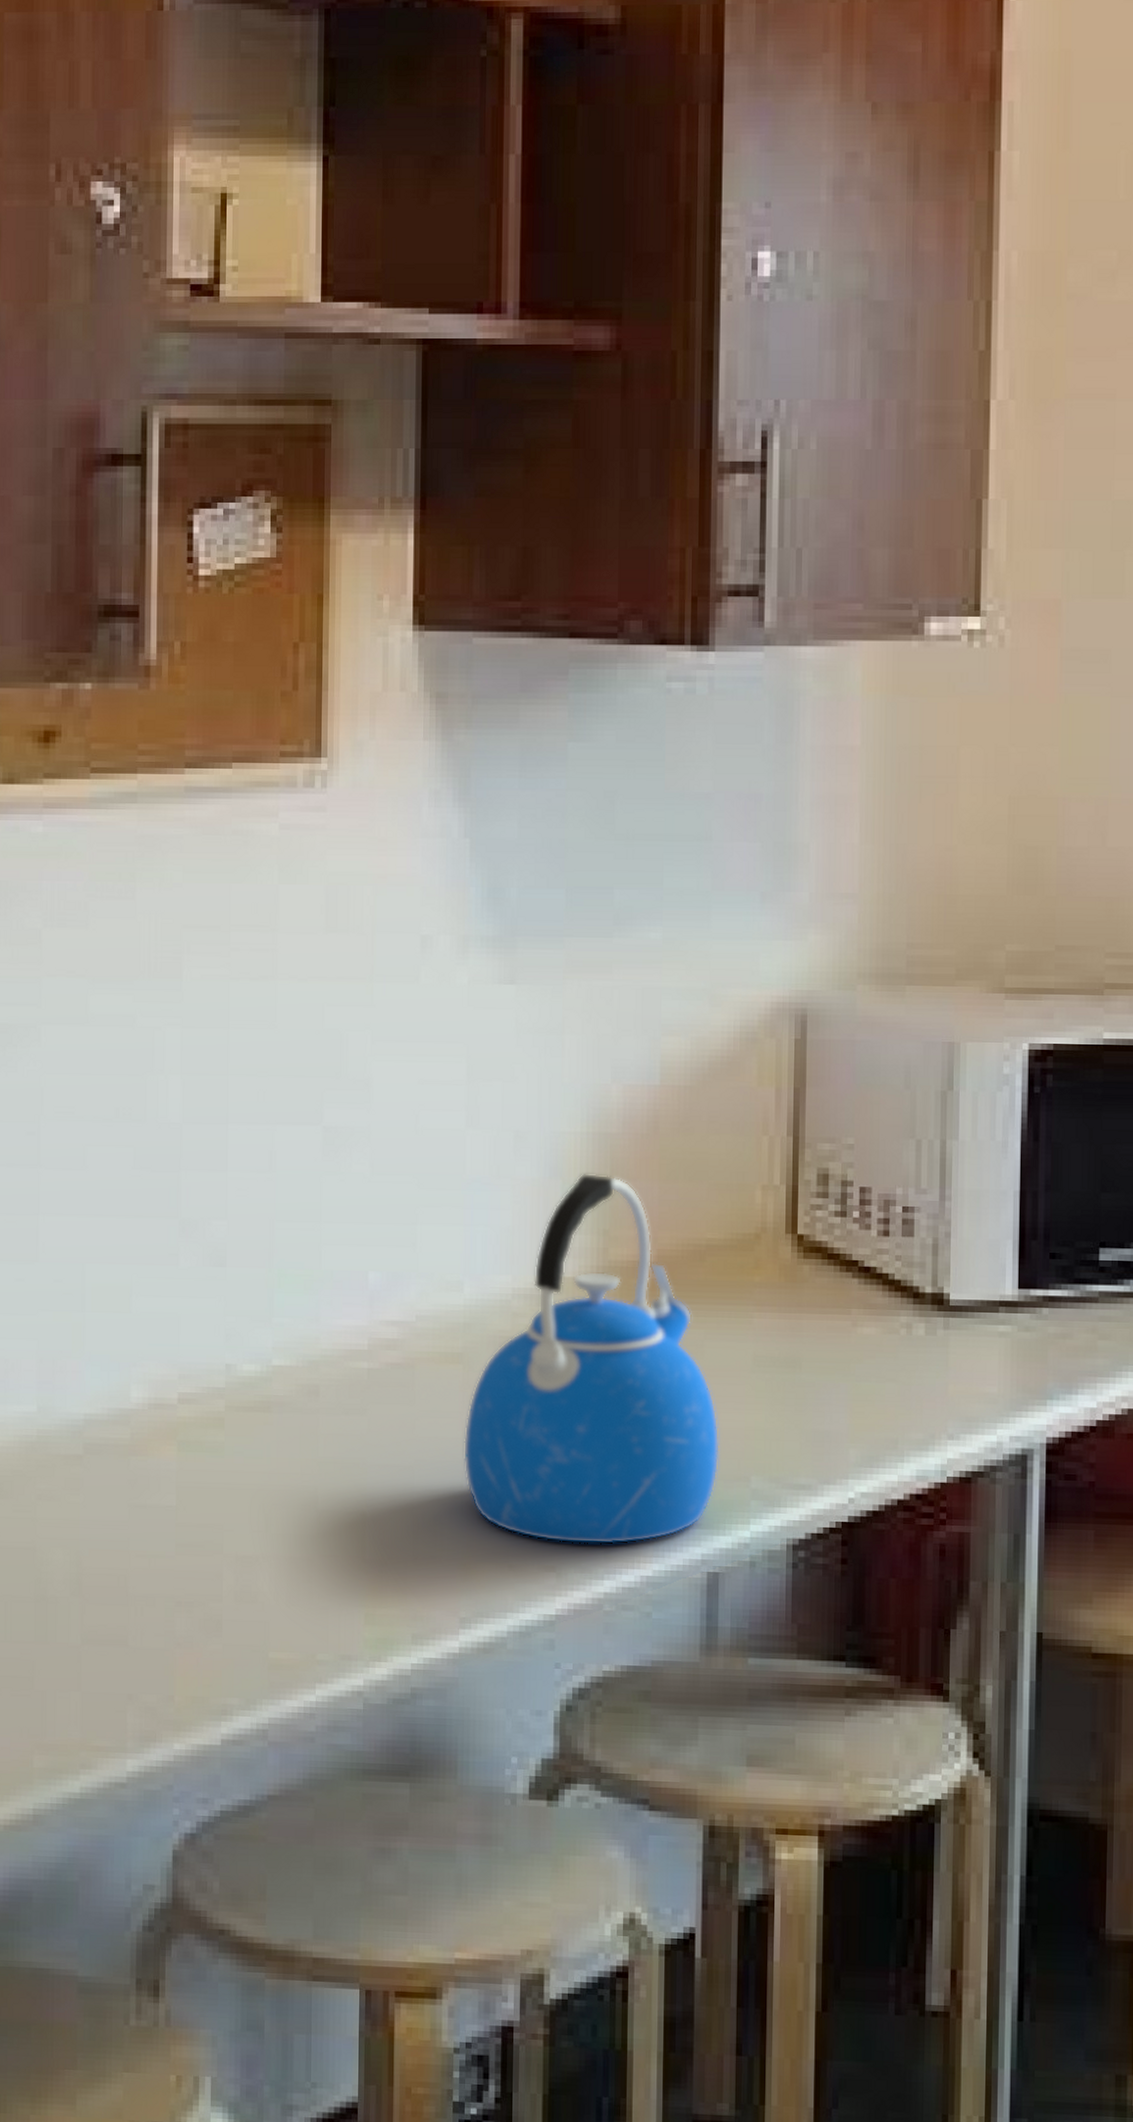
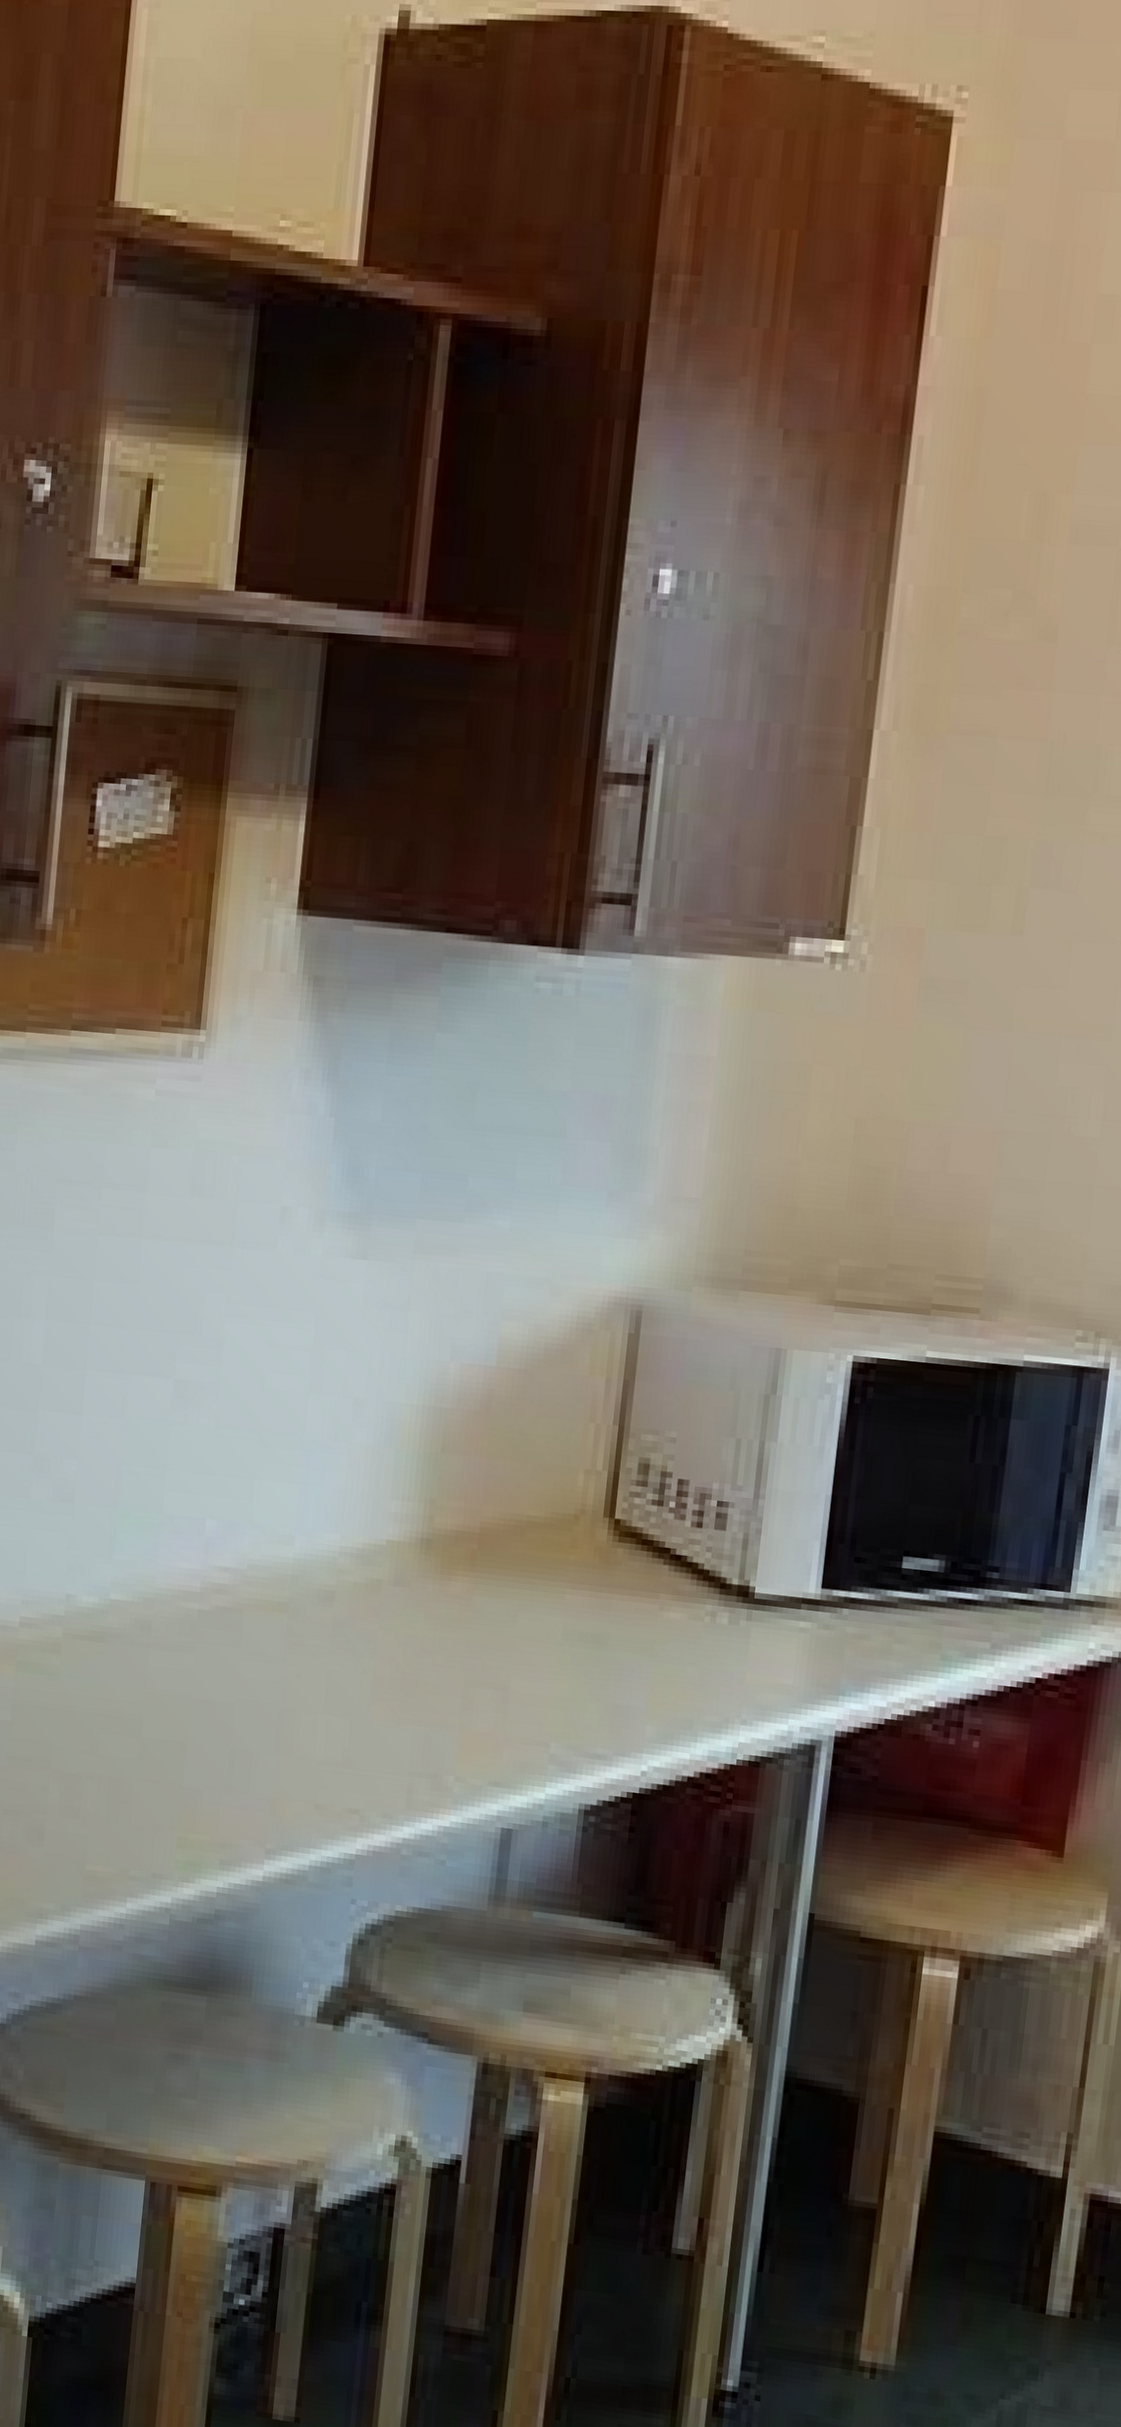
kettle: present [463,1173,720,1545] -> none [281,1443,525,1795]

